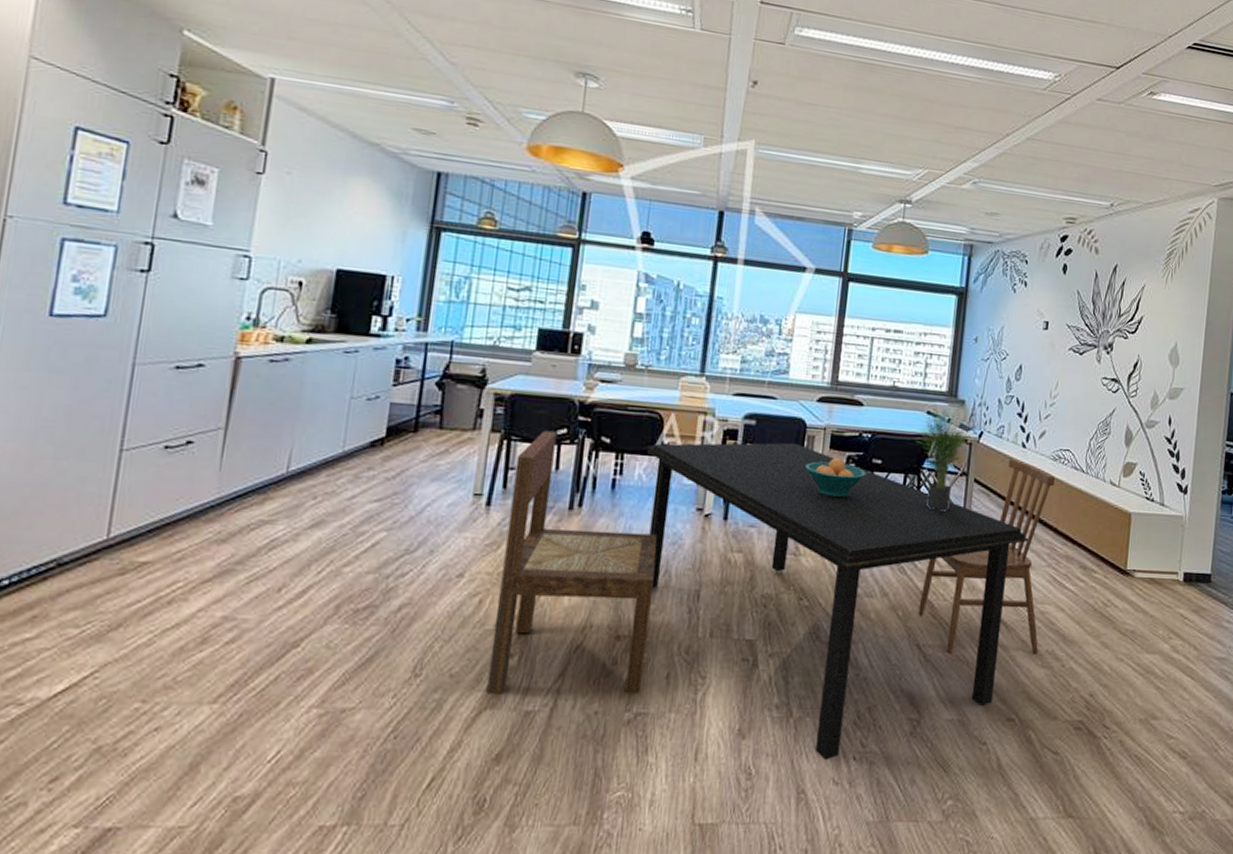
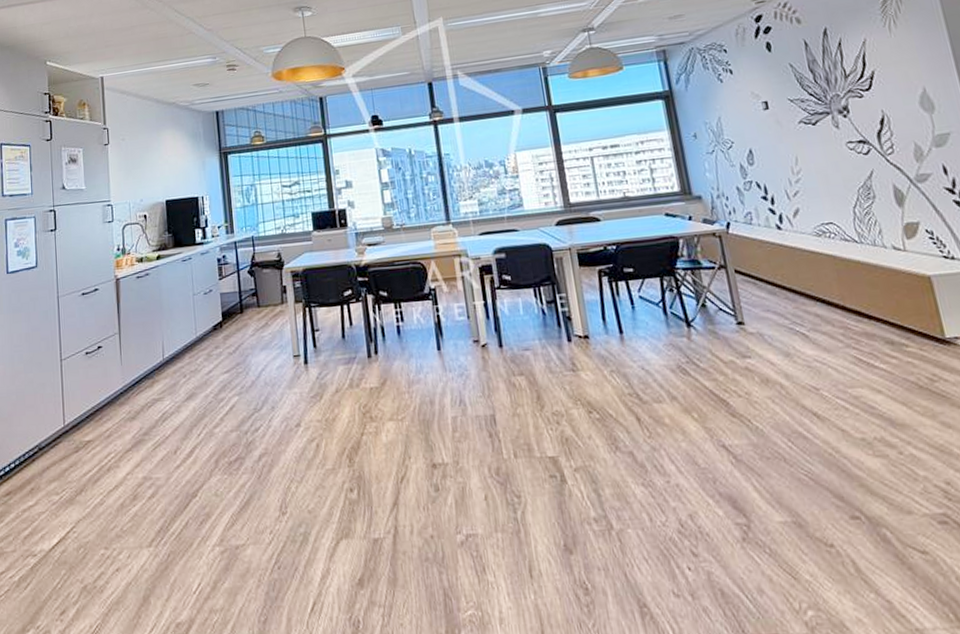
dining chair: present [486,430,657,694] -> none [318,293,465,526]
dining table: present [647,442,1028,760] -> none [419,267,827,572]
fruit bowl: present [805,458,867,498] -> none [560,273,622,312]
potted plant: present [916,401,980,511] -> none [662,196,724,308]
dining chair: present [918,458,1056,654] -> none [709,242,866,452]

